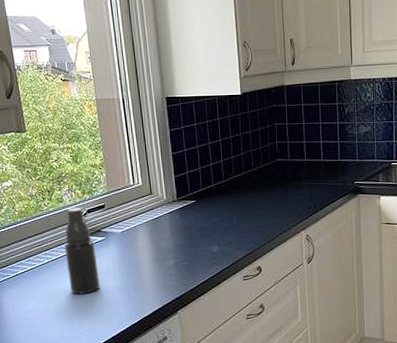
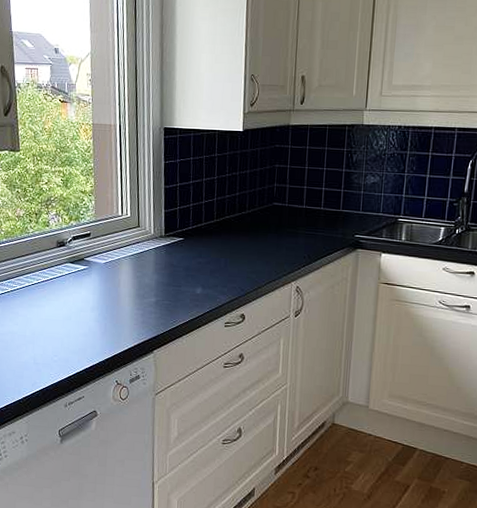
spray bottle: present [65,207,100,294] -> none [46,233,78,322]

